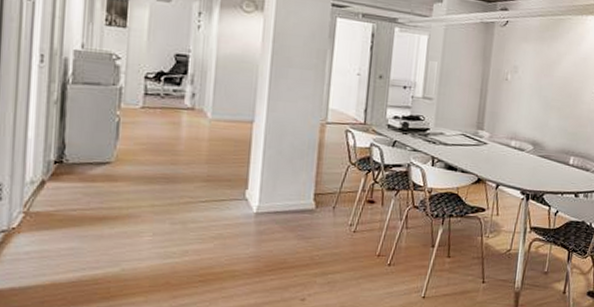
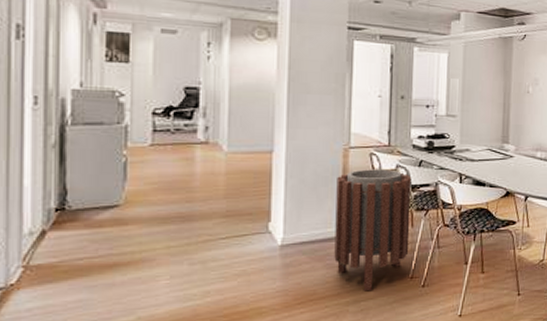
trash can: none [305,145,385,265] -> present [334,169,412,292]

